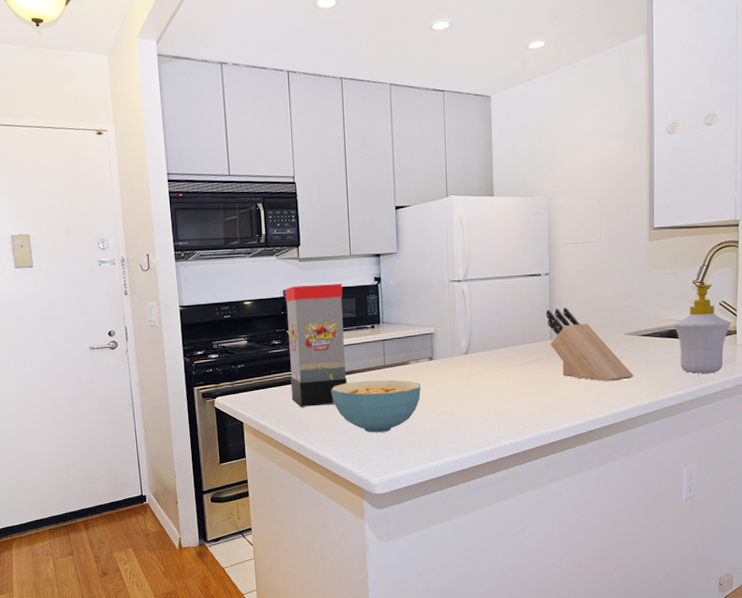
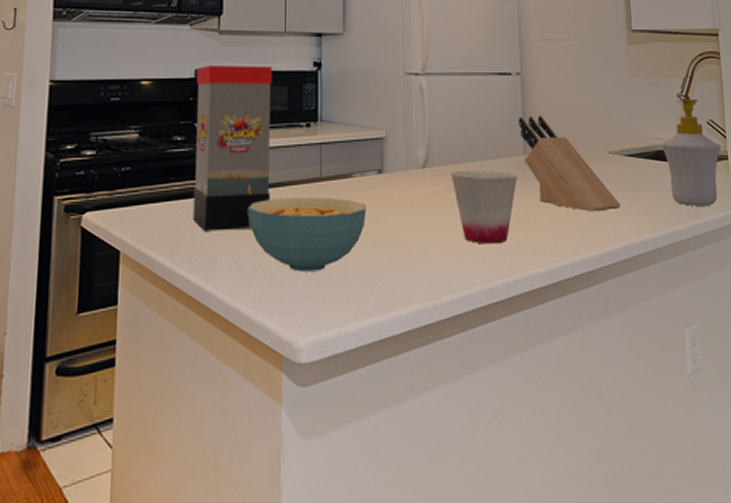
cup: none [488,354,545,409] -> present [450,170,518,244]

